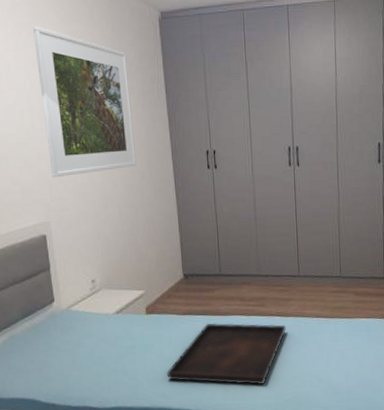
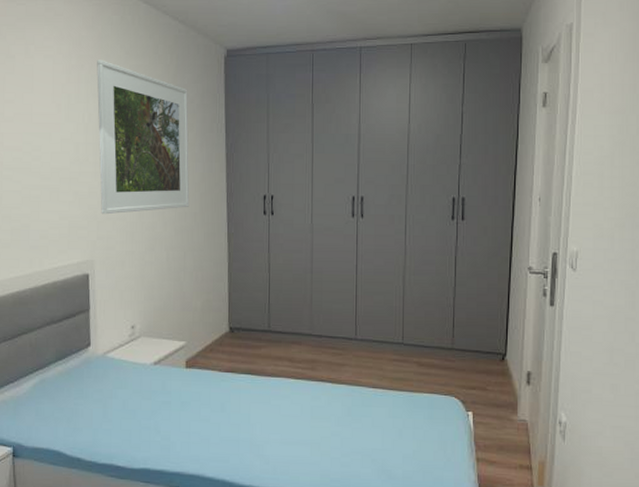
serving tray: present [167,322,286,385] -> none [203,384,338,460]

